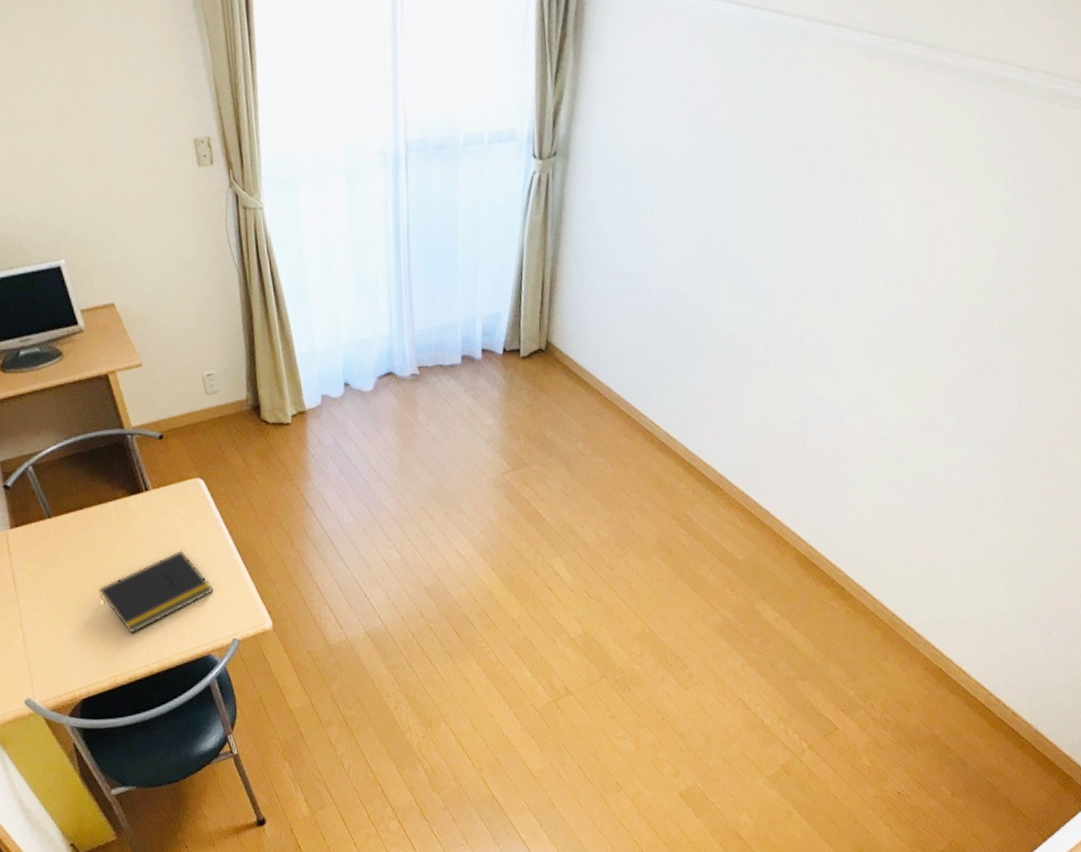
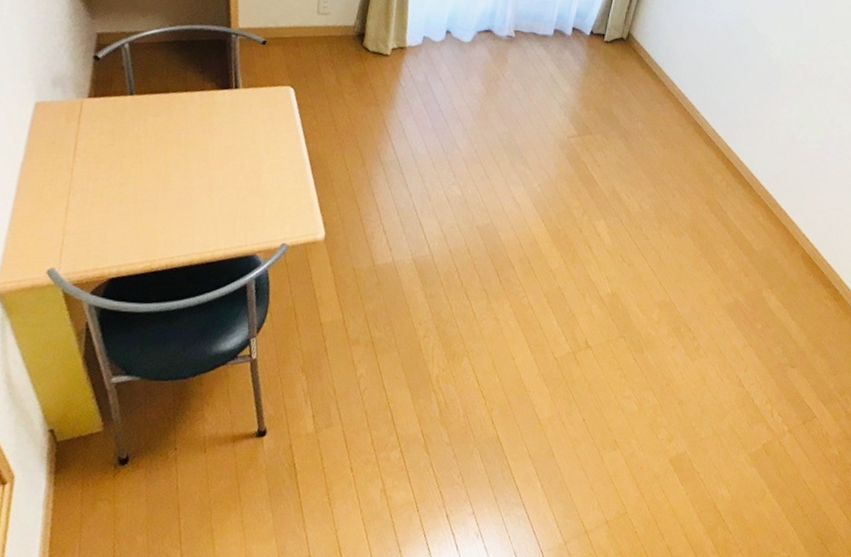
notepad: present [98,550,214,634] -> none [159,149,276,221]

